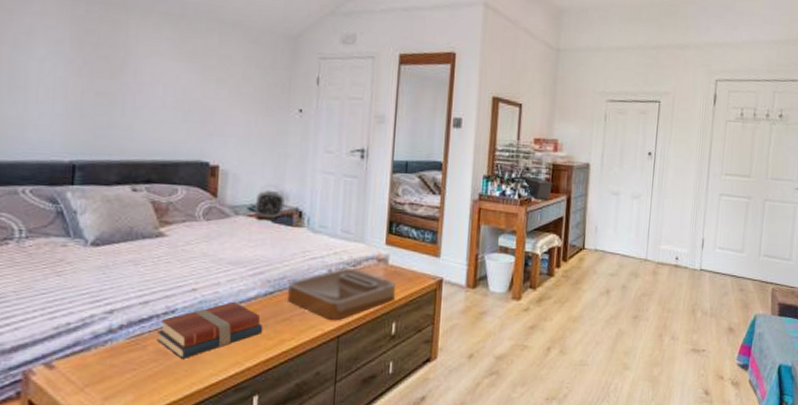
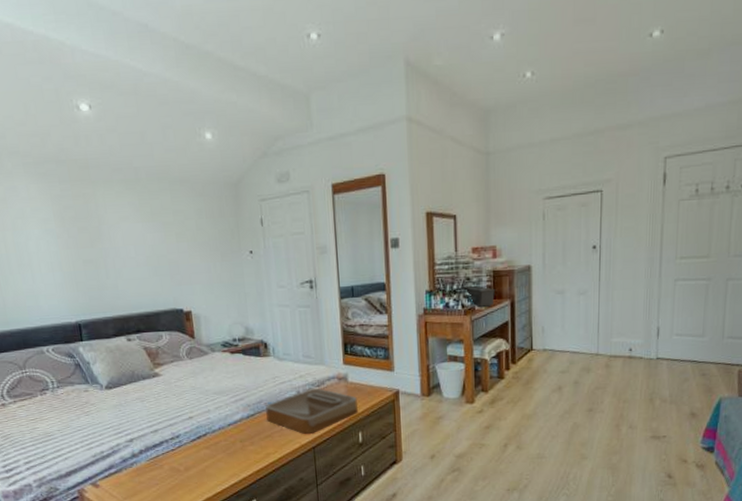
books: present [157,301,263,358] -> none [169,424,251,474]
alarm clock: present [255,190,285,219] -> none [226,327,251,352]

